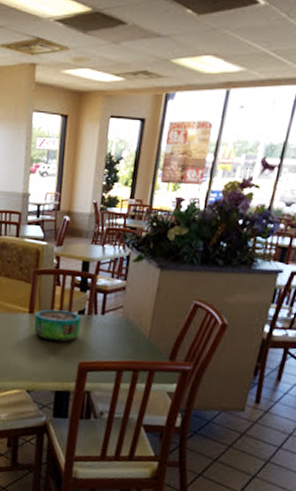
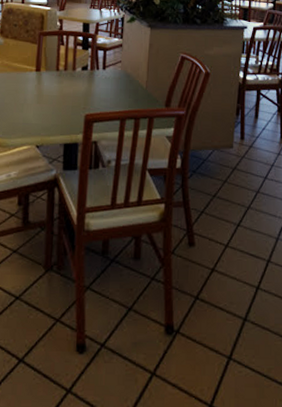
decorative bowl: present [34,309,81,343] -> none [41,67,85,97]

